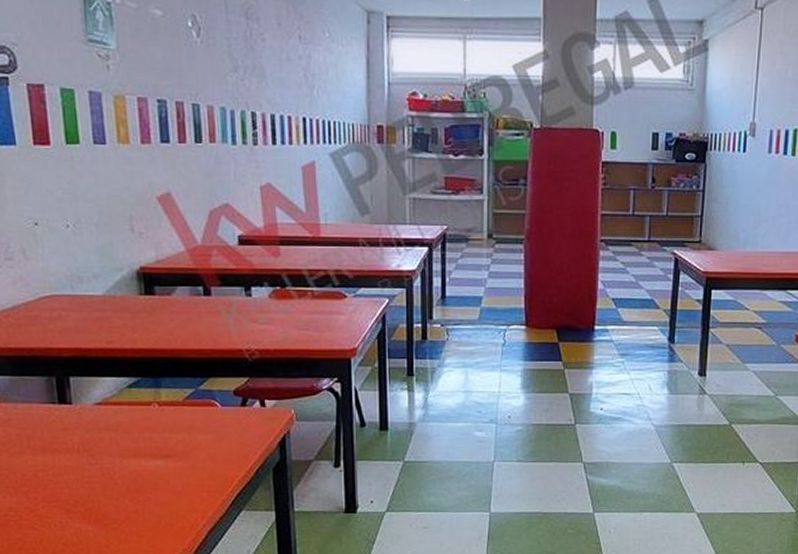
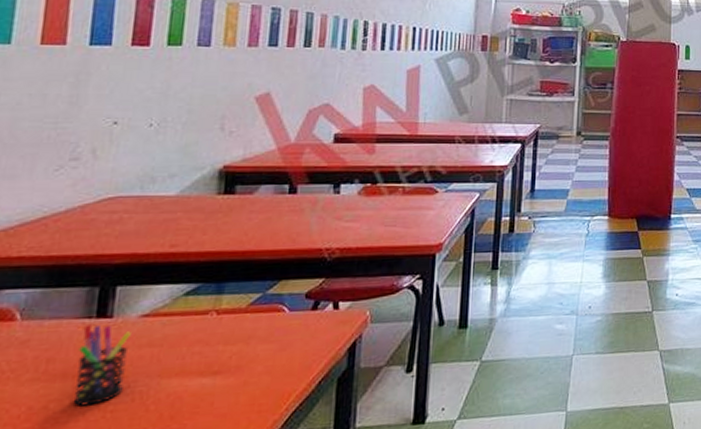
pen holder: none [50,409,93,477] -> present [73,324,131,406]

